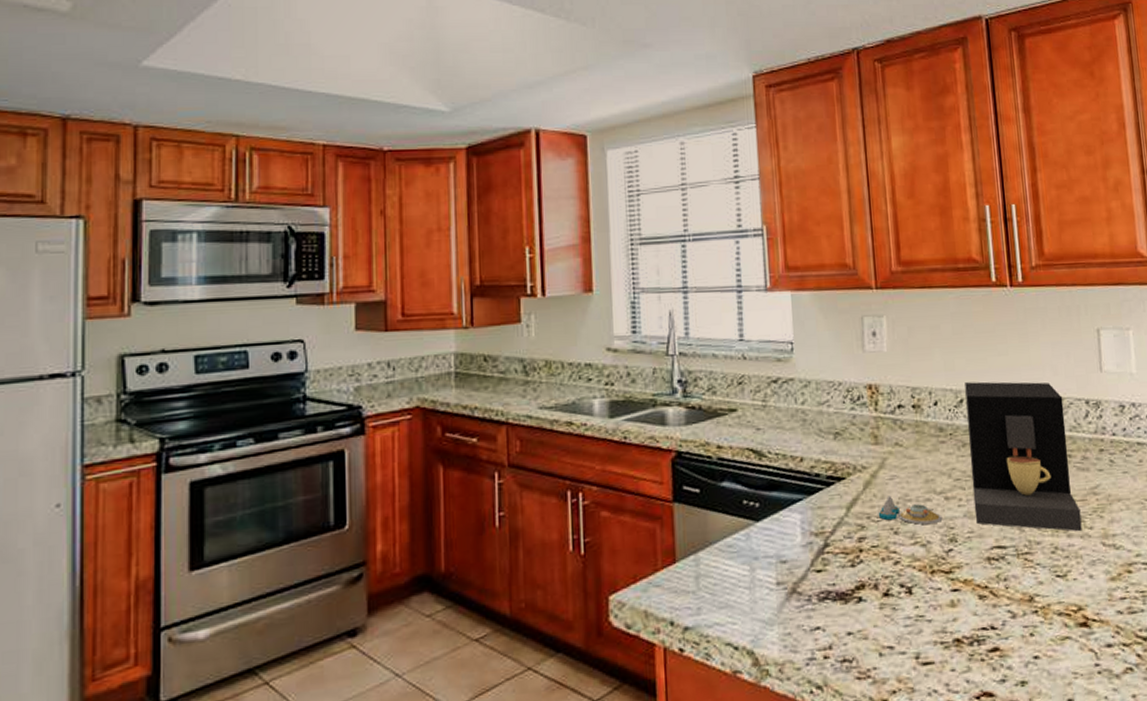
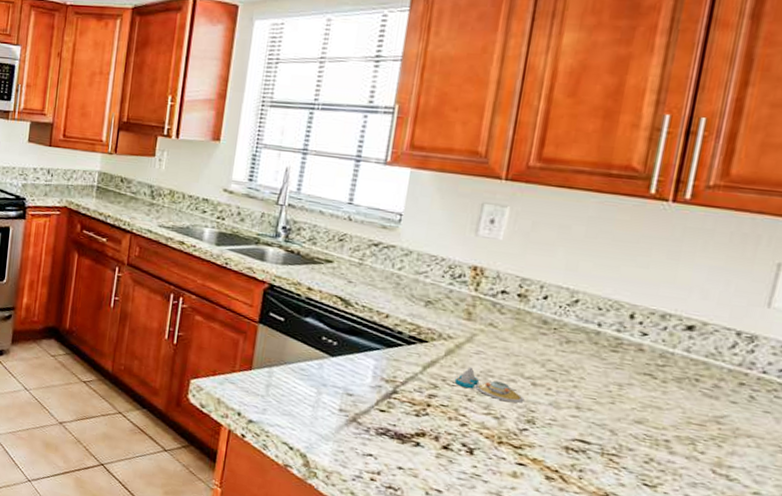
coffee maker: present [965,381,1083,532] -> none [561,285,707,453]

